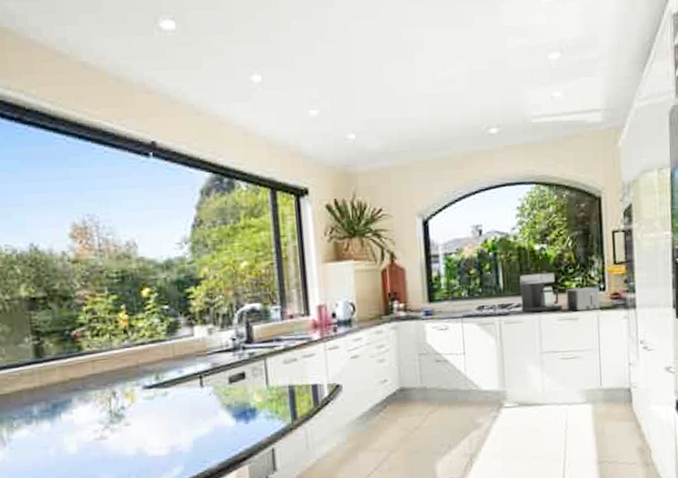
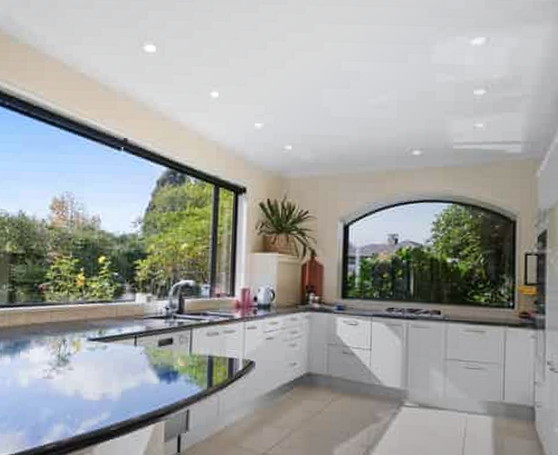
coffee maker: present [519,272,563,313] -> none [429,284,471,322]
toaster: present [566,287,601,312] -> none [474,303,509,326]

